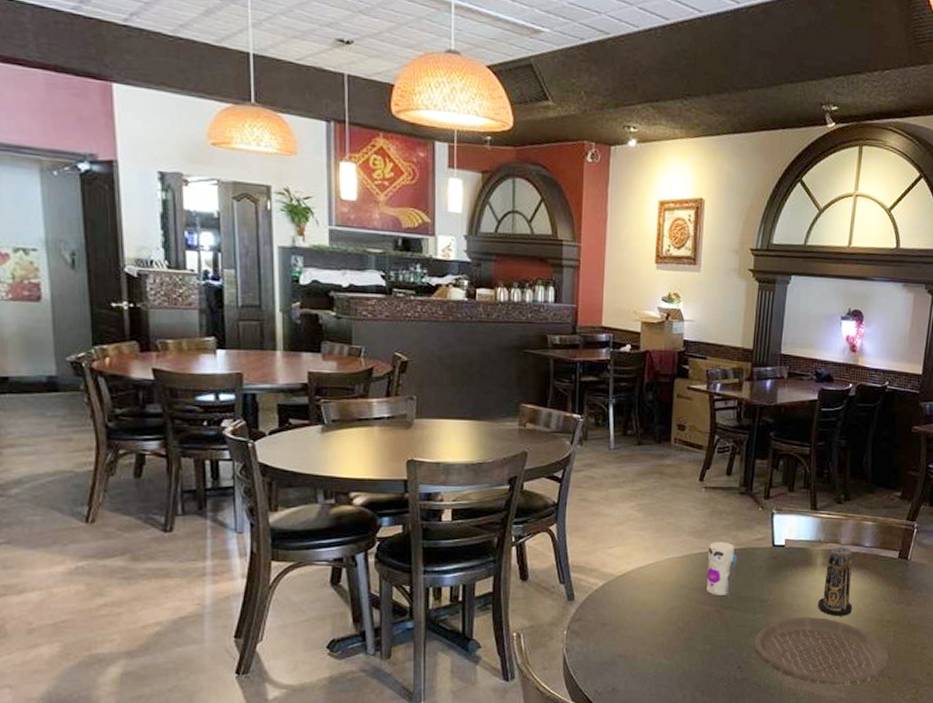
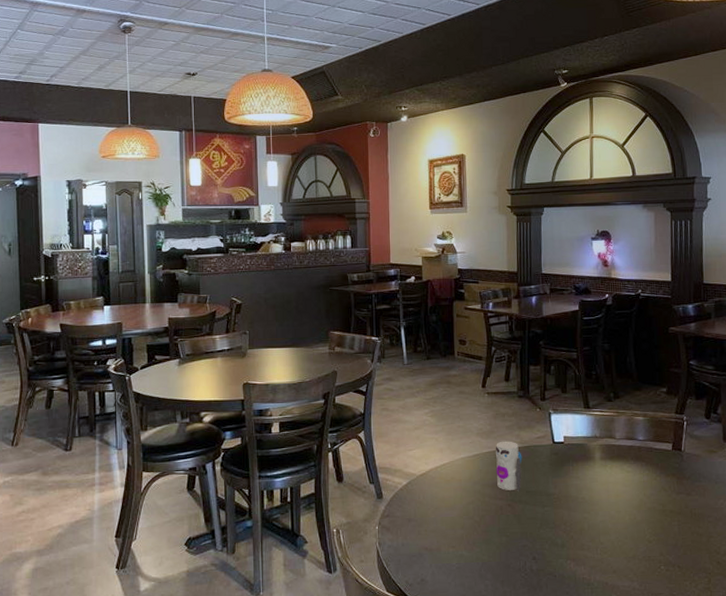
plate: present [754,616,889,686] -> none [545,508,677,576]
candle: present [817,547,853,616] -> none [601,442,634,507]

